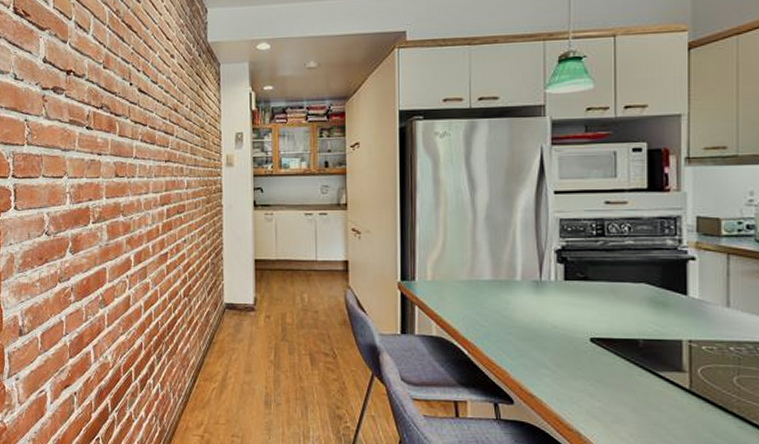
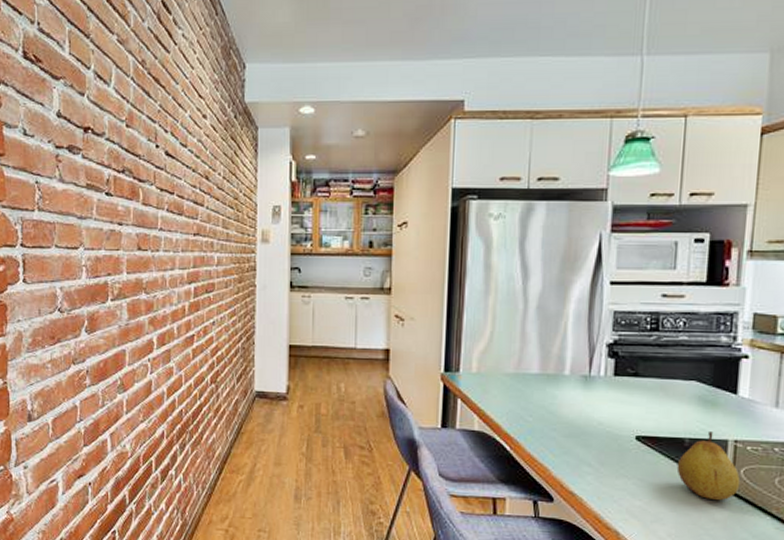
fruit: none [633,332,698,401] -> present [676,432,741,501]

